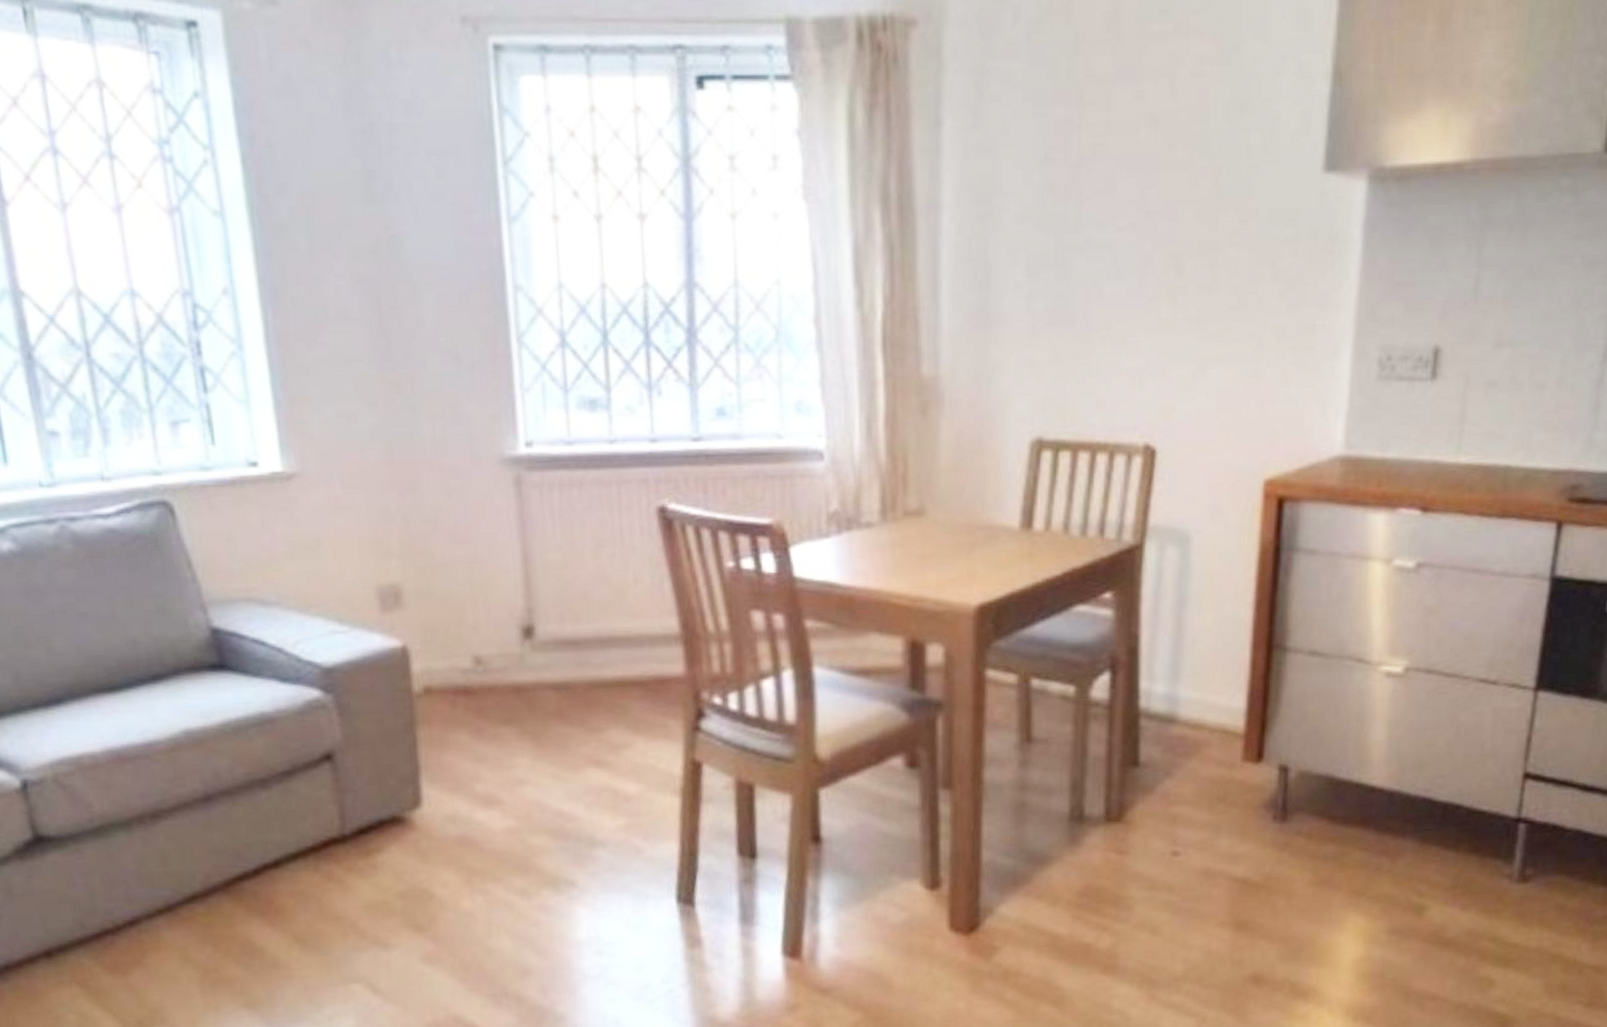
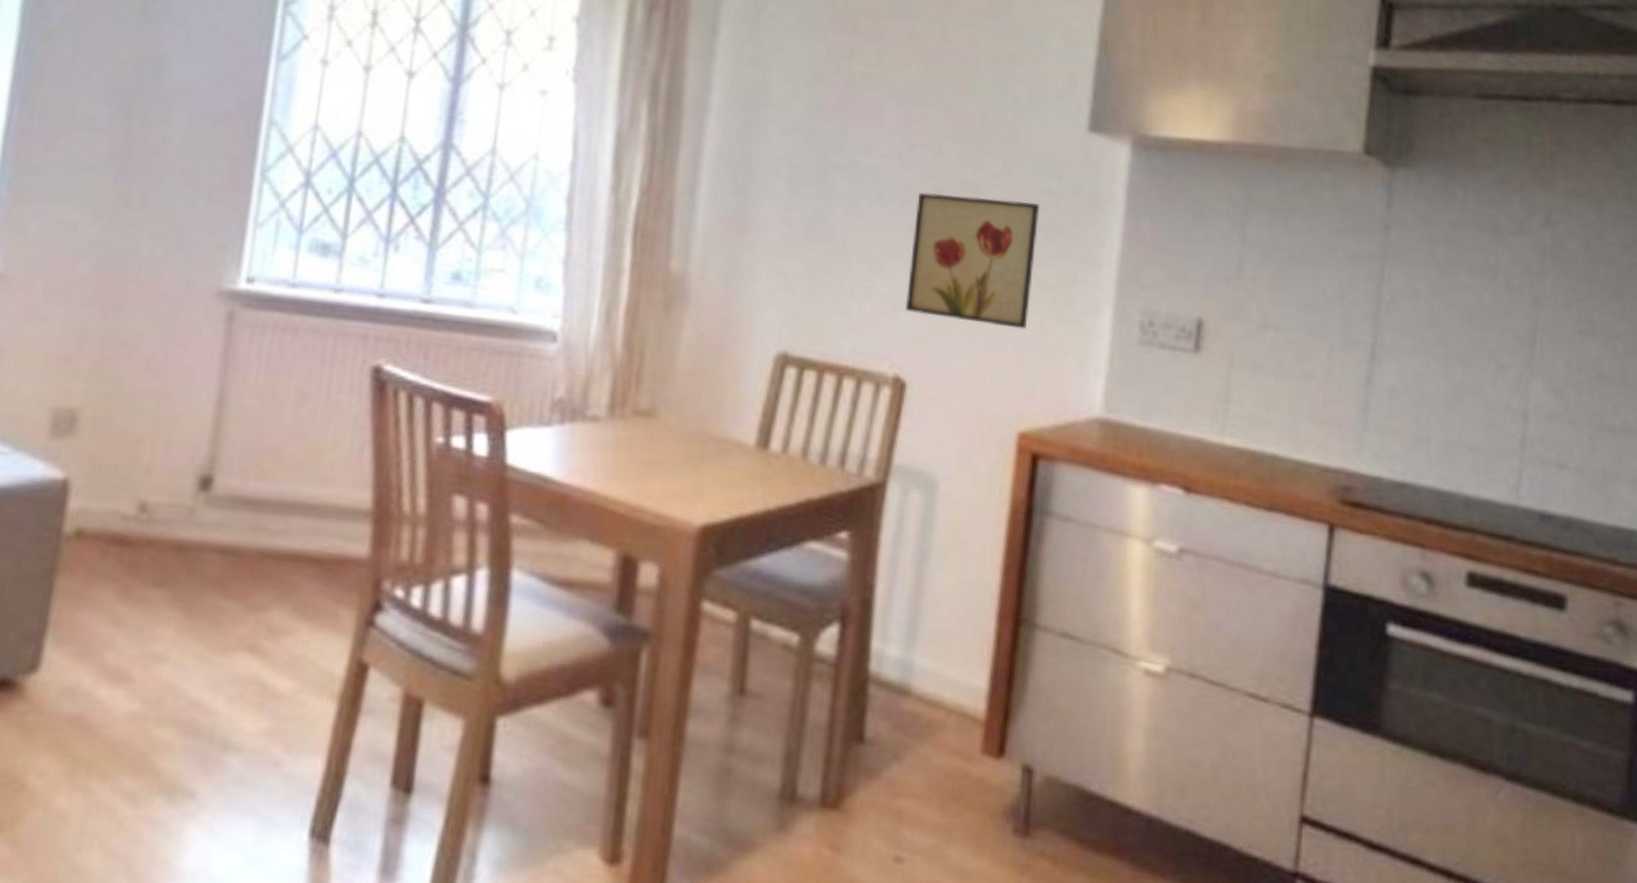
wall art: none [1150,254,1277,383] -> present [905,192,1039,330]

